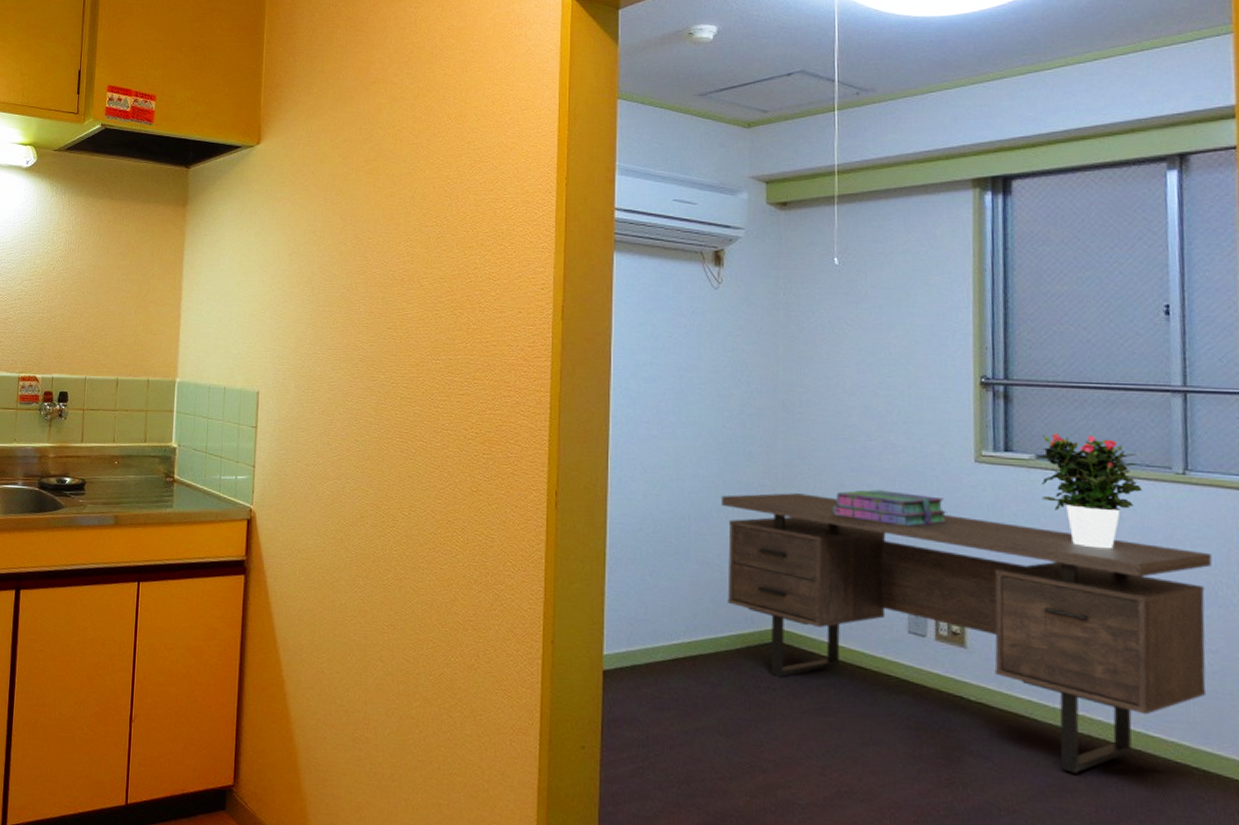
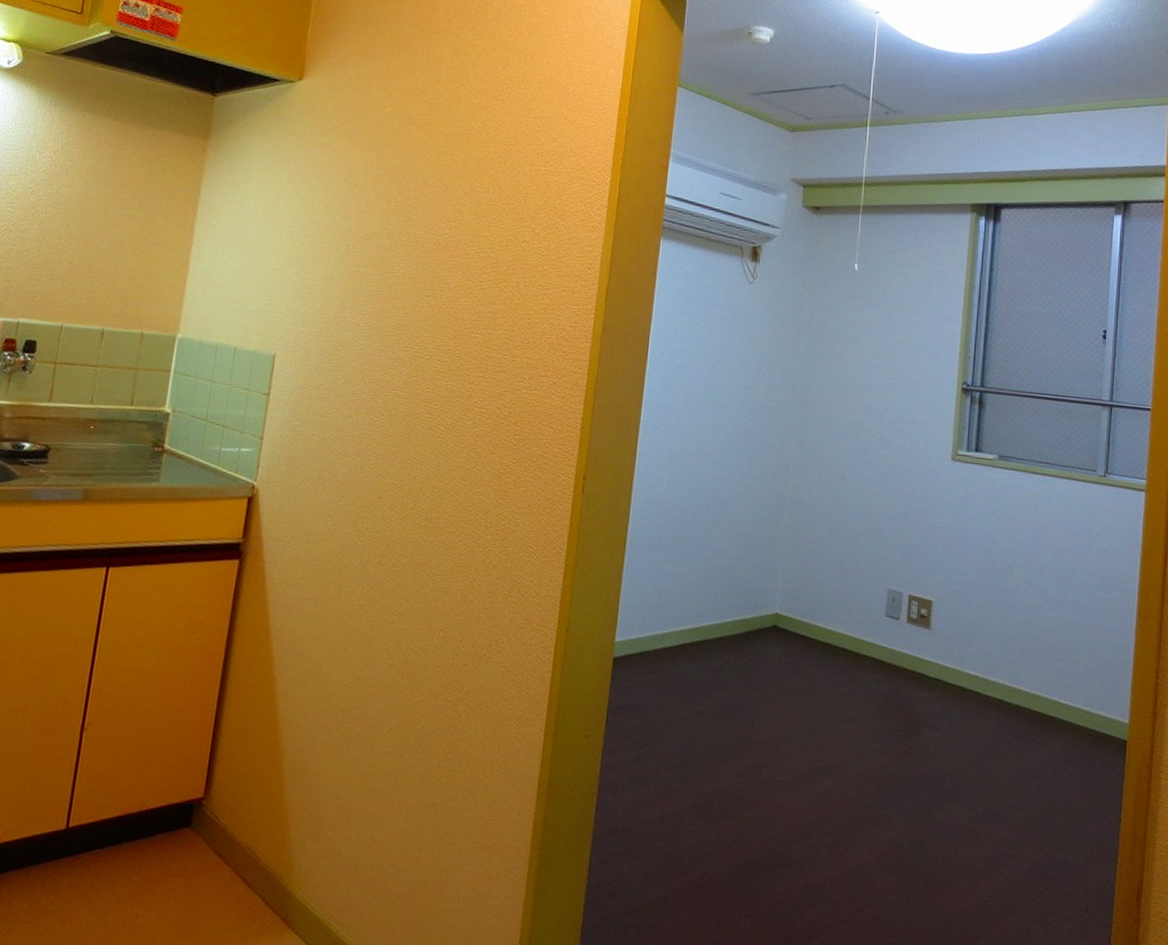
desk: present [721,493,1212,774] -> none [735,483,1118,740]
stack of books: present [833,490,948,527] -> none [833,483,926,518]
potted flower: present [1036,432,1143,549] -> none [999,436,1074,541]

